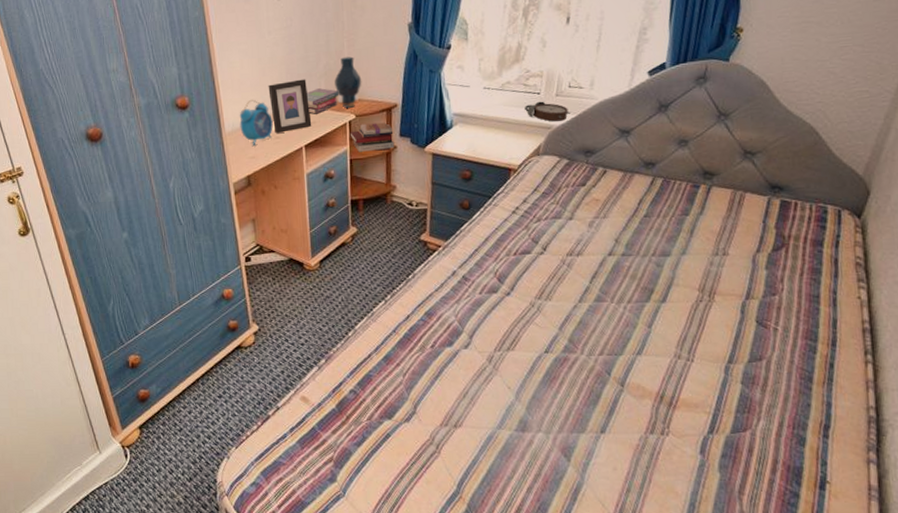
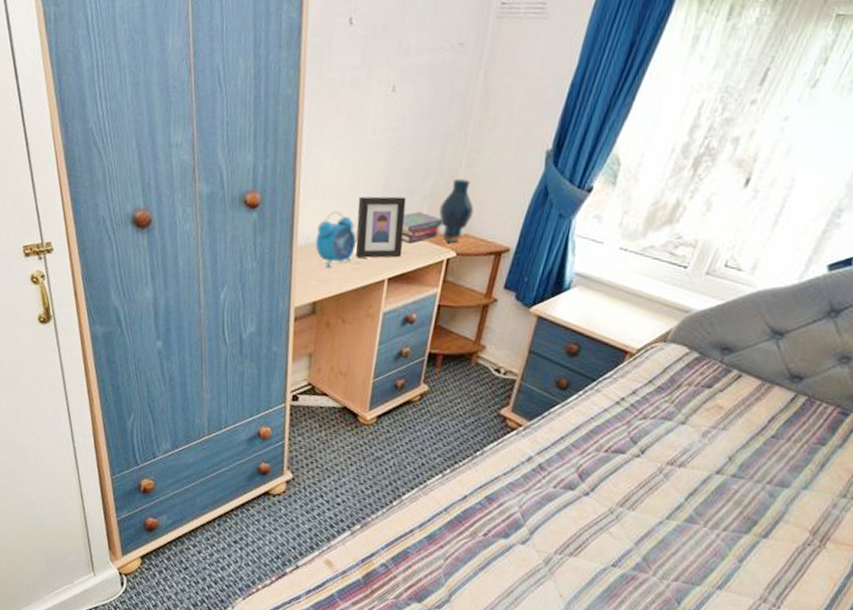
books: present [350,122,395,152] -> none [444,265,498,303]
alarm clock: present [525,101,571,122] -> none [663,276,719,306]

